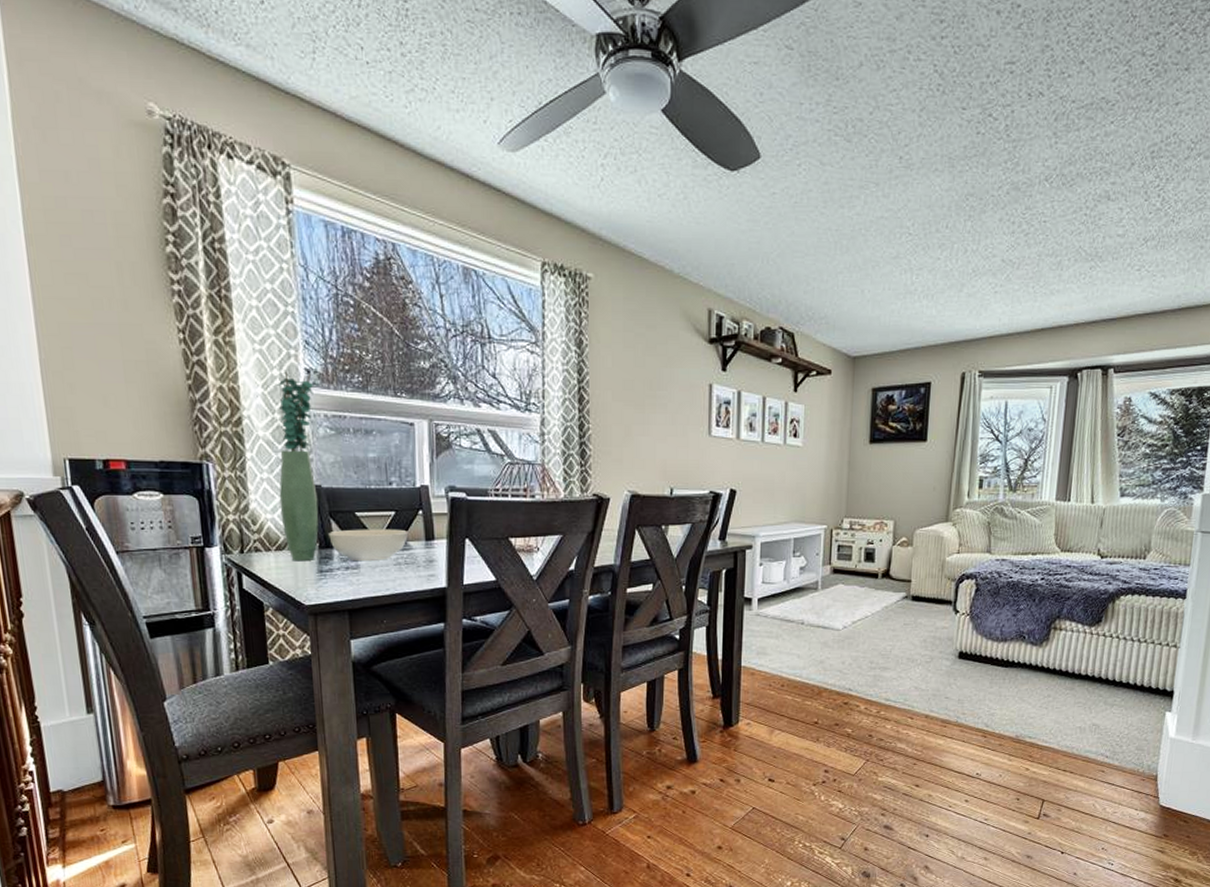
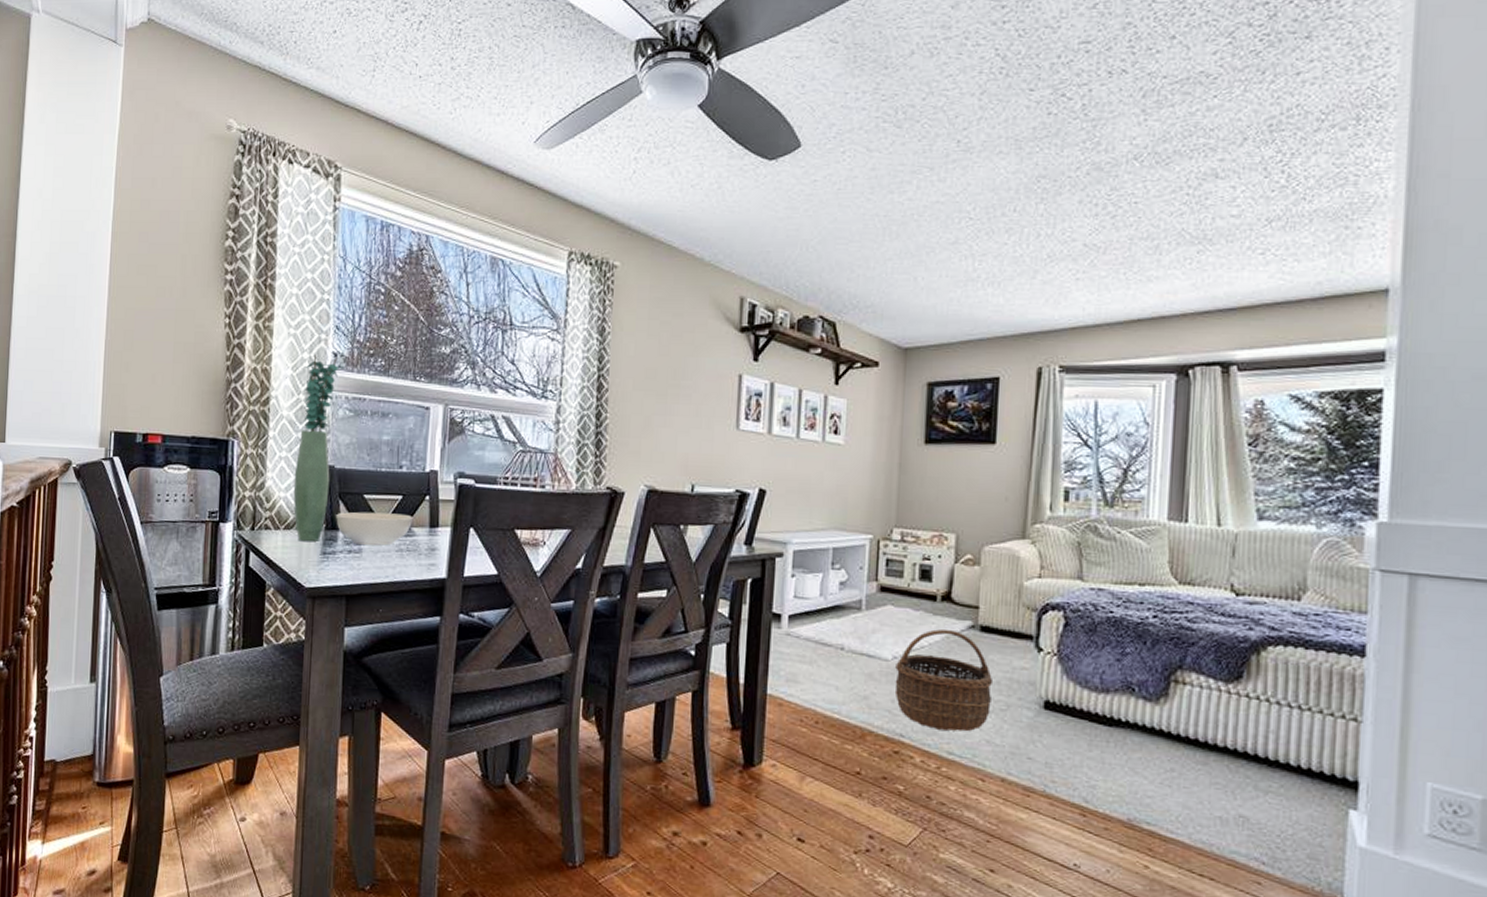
wicker basket: none [844,601,921,682] -> present [894,629,994,732]

